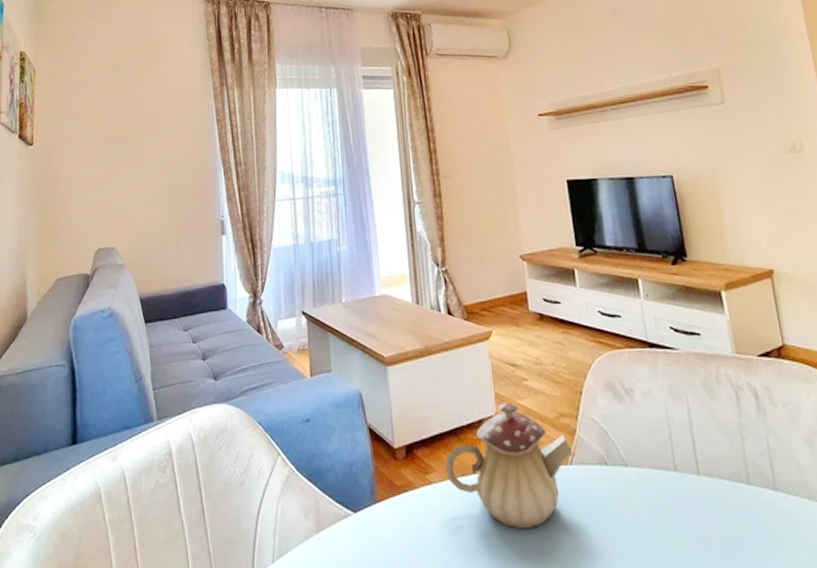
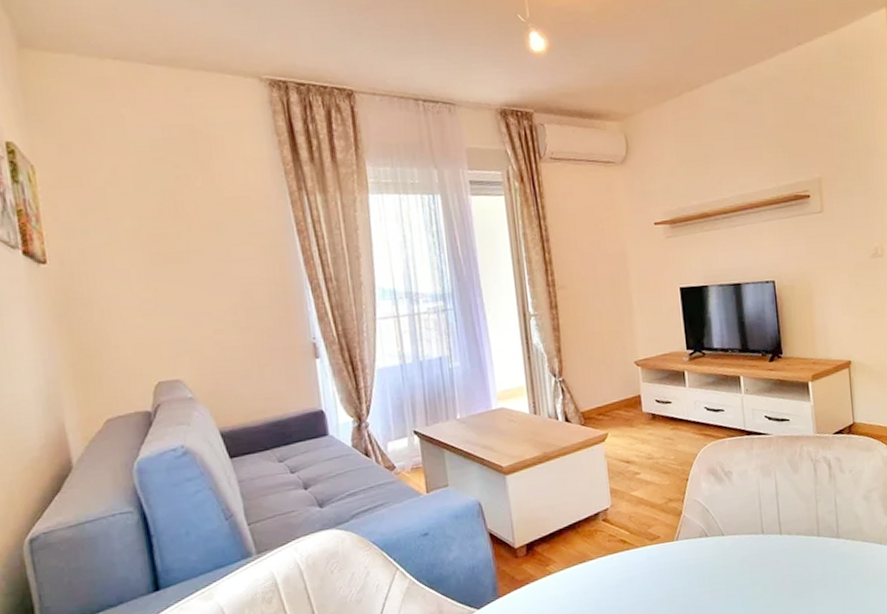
teapot: present [445,402,573,529] -> none [564,494,679,599]

